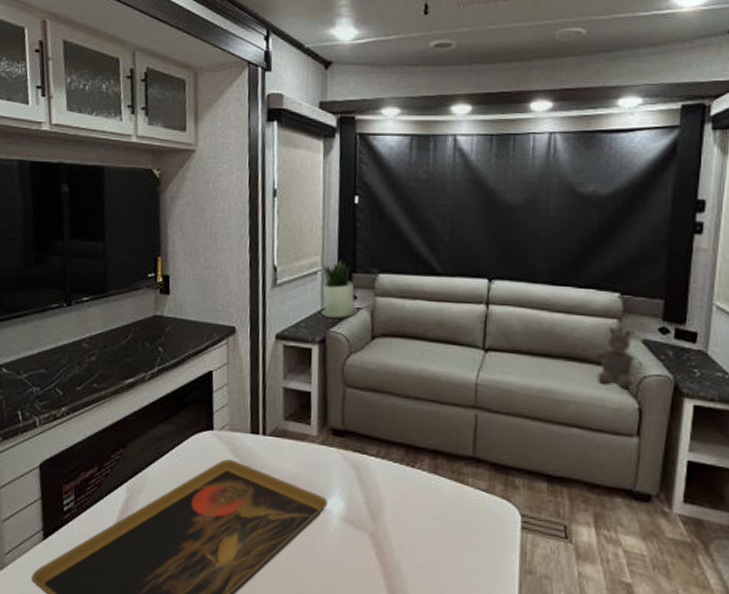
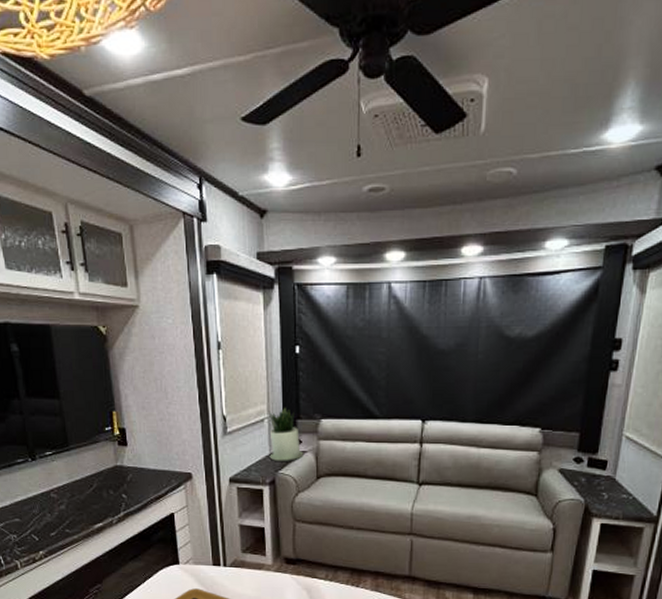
stuffed animal: present [594,328,644,388] -> none [515,460,559,512]

